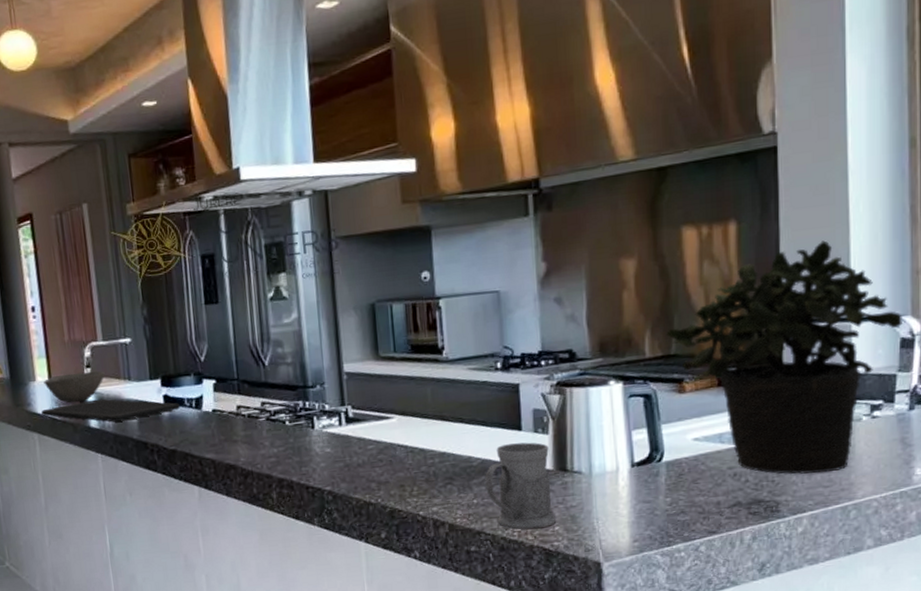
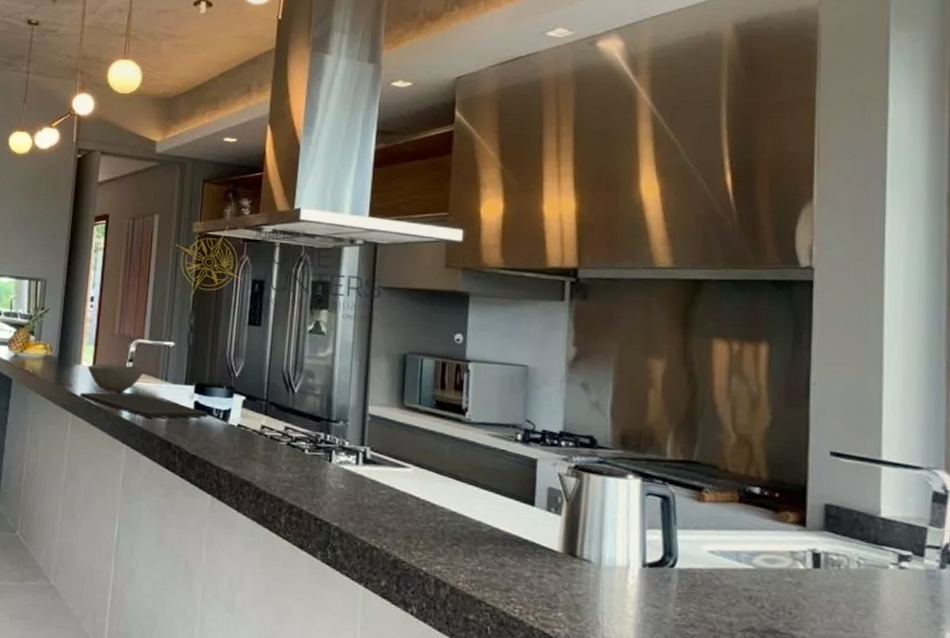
mug: present [484,442,556,530] -> none [491,516,560,611]
potted plant: present [665,240,902,475] -> none [688,378,935,617]

